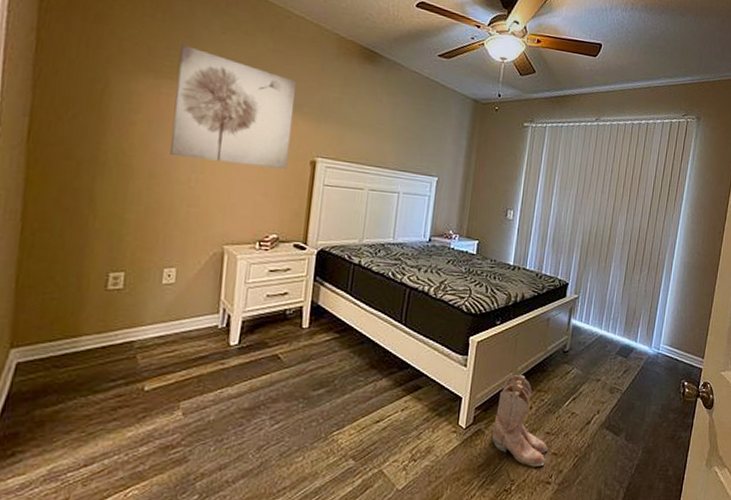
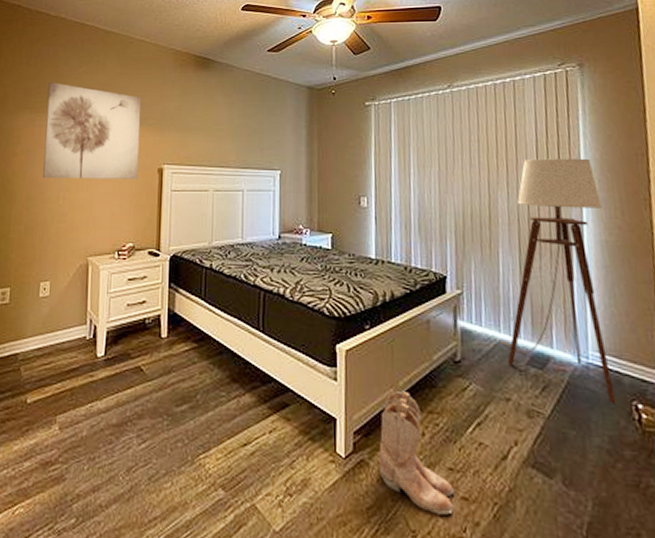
floor lamp: none [600,192,691,382] -> present [500,158,616,404]

